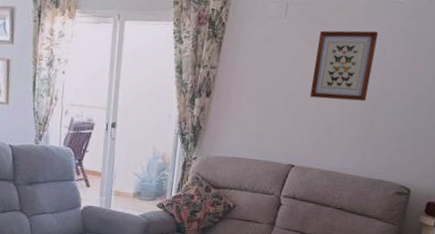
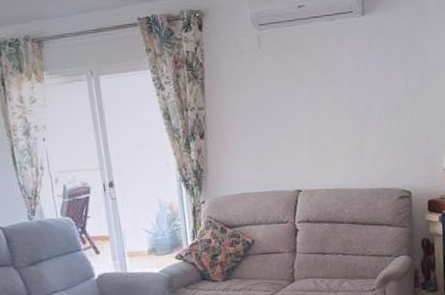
wall art: present [309,30,379,102] -> none [296,50,353,122]

